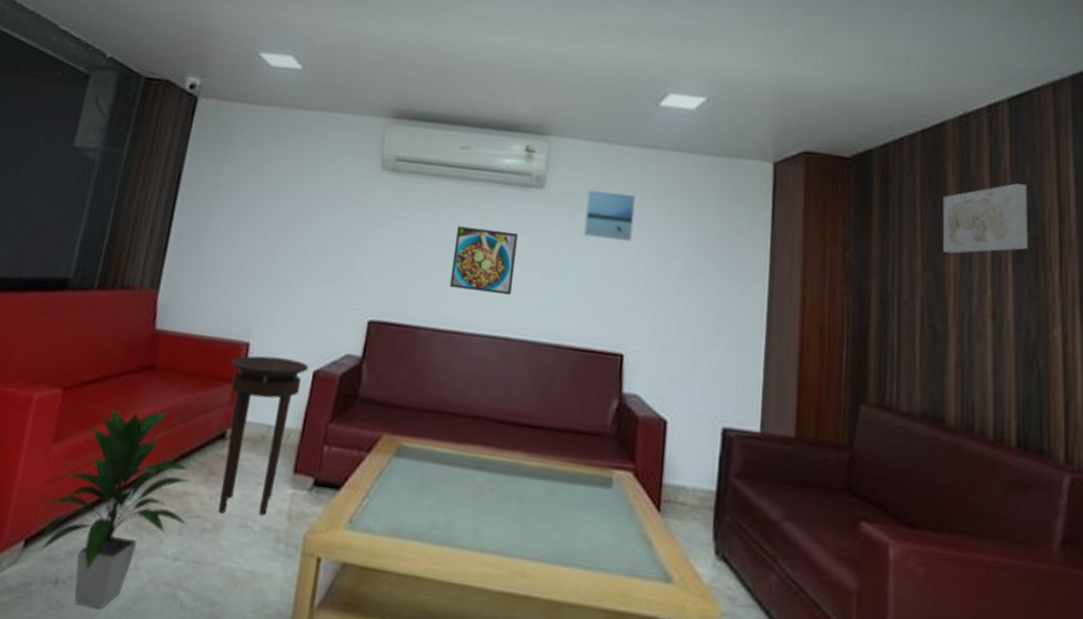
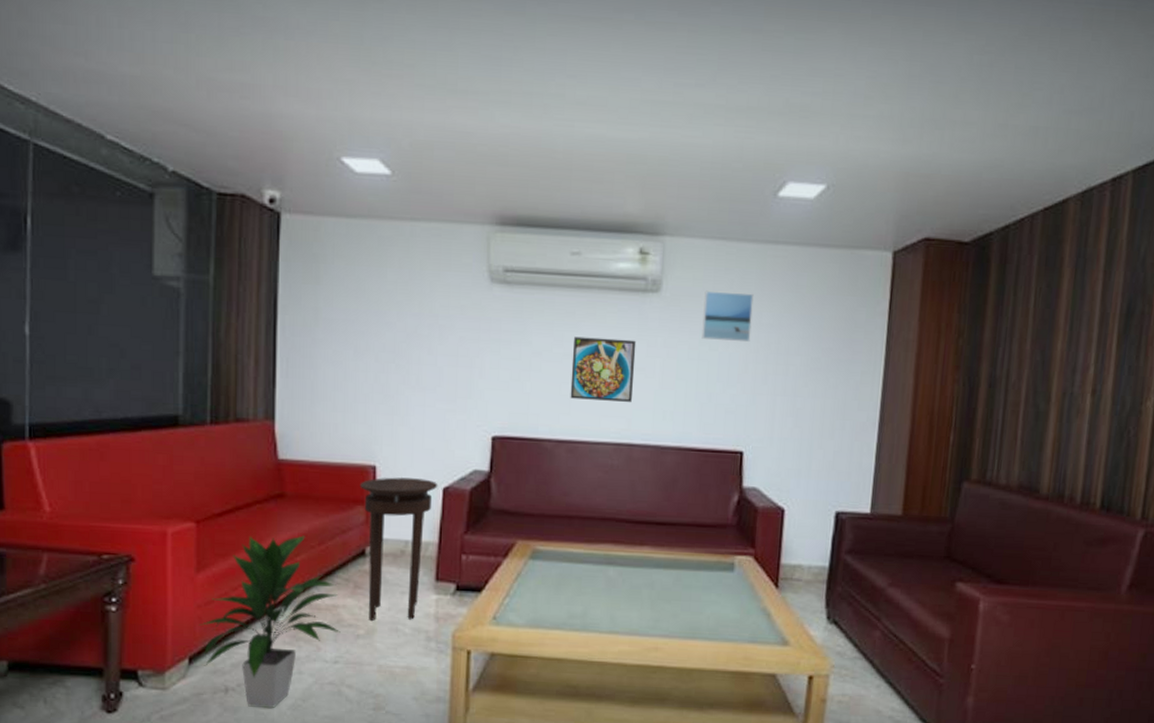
wall art: present [942,183,1028,254] -> none [1053,260,1141,334]

